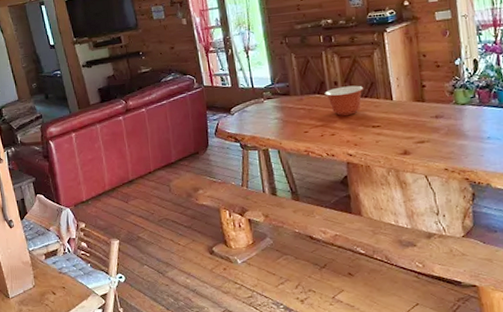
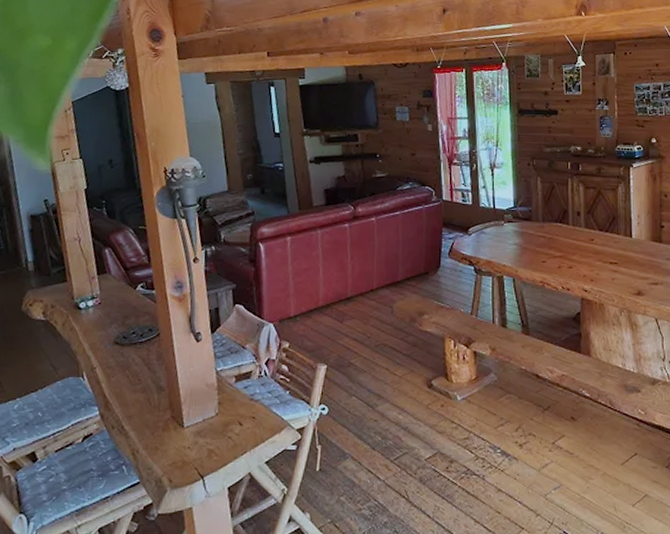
mixing bowl: present [324,85,364,116] -> none [566,218,606,248]

